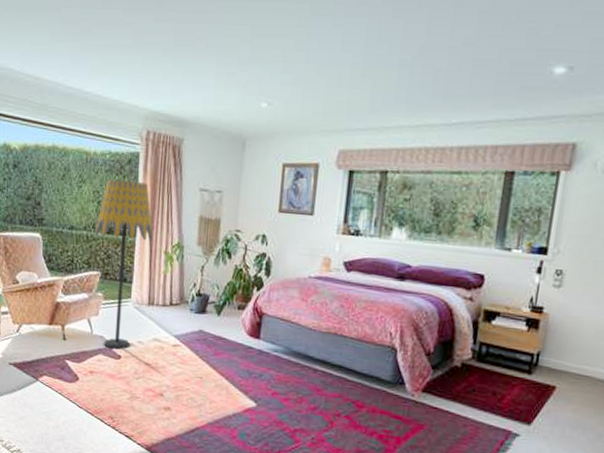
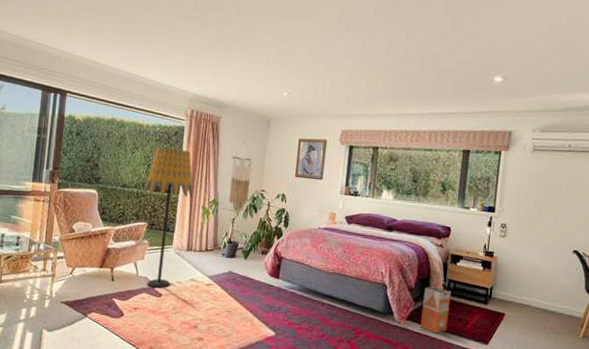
waste bin: none [440,350,483,410] -> present [420,286,451,334]

